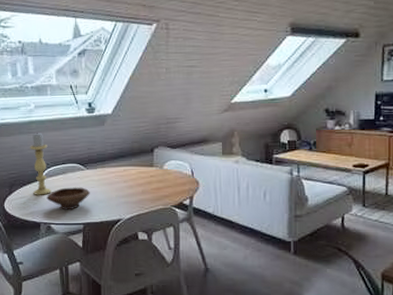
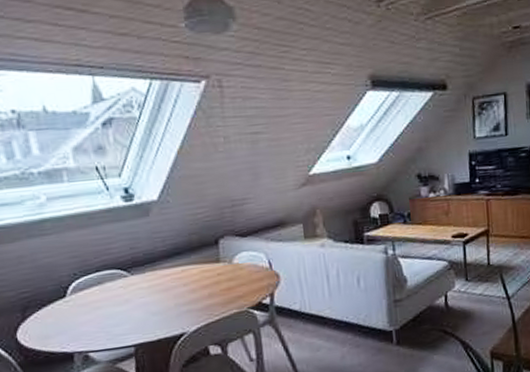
candle holder: present [30,133,51,195] -> none [45,233,85,318]
bowl: present [46,187,90,210] -> none [78,299,140,332]

